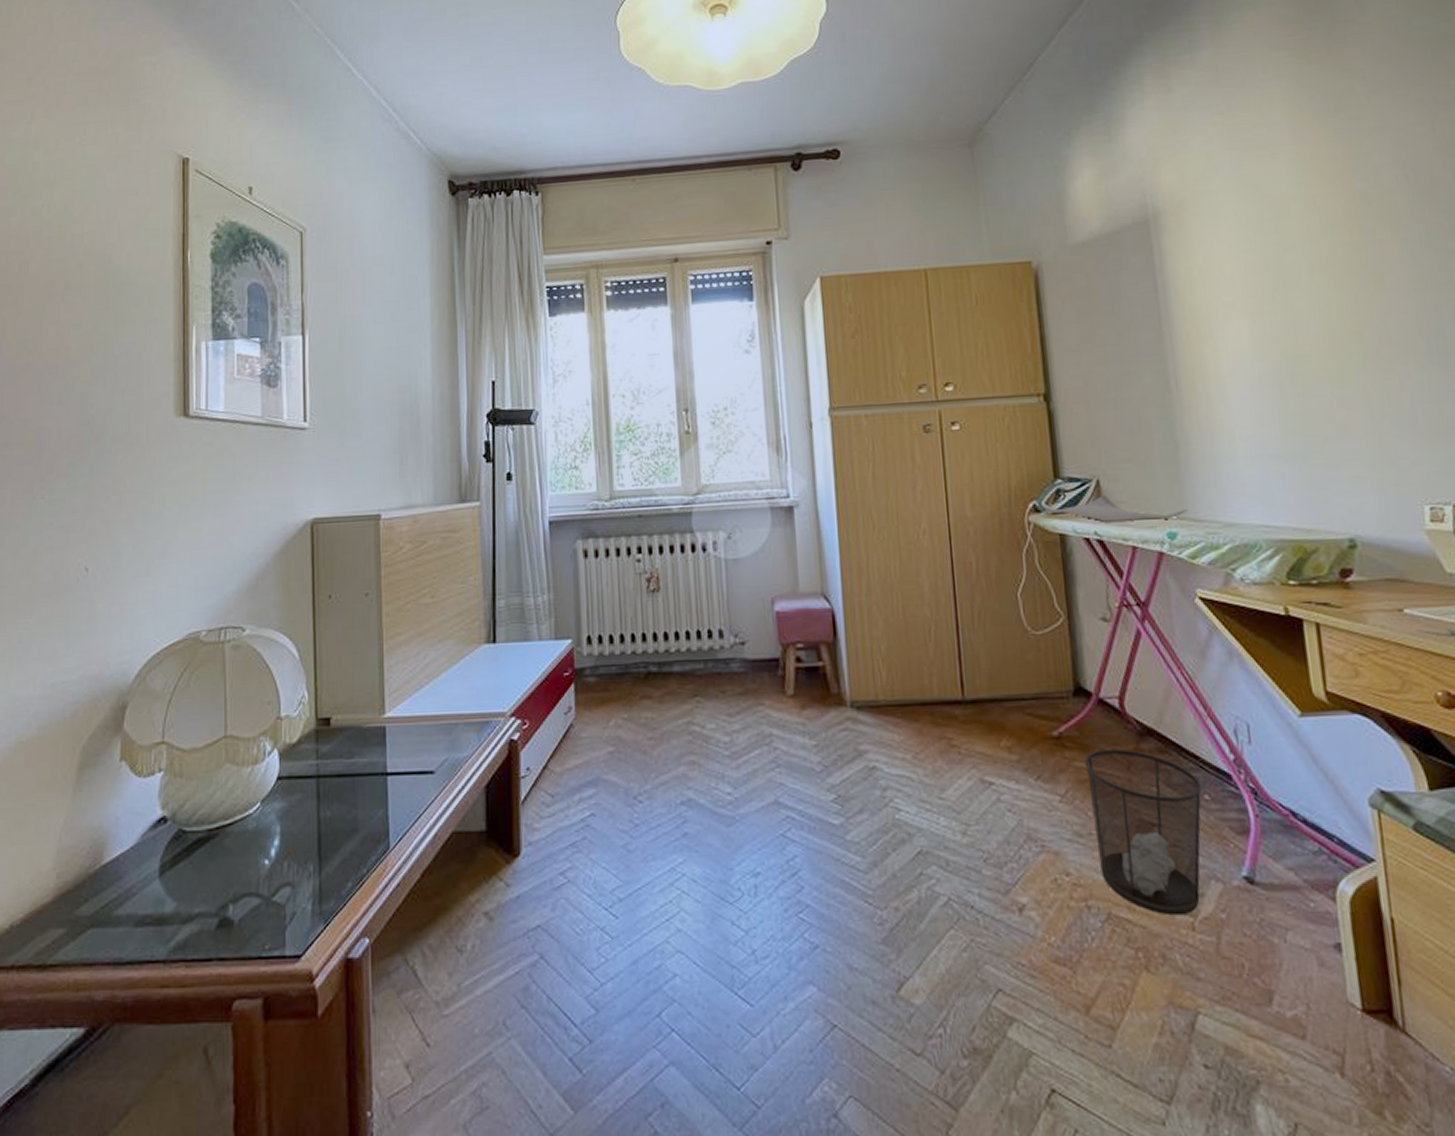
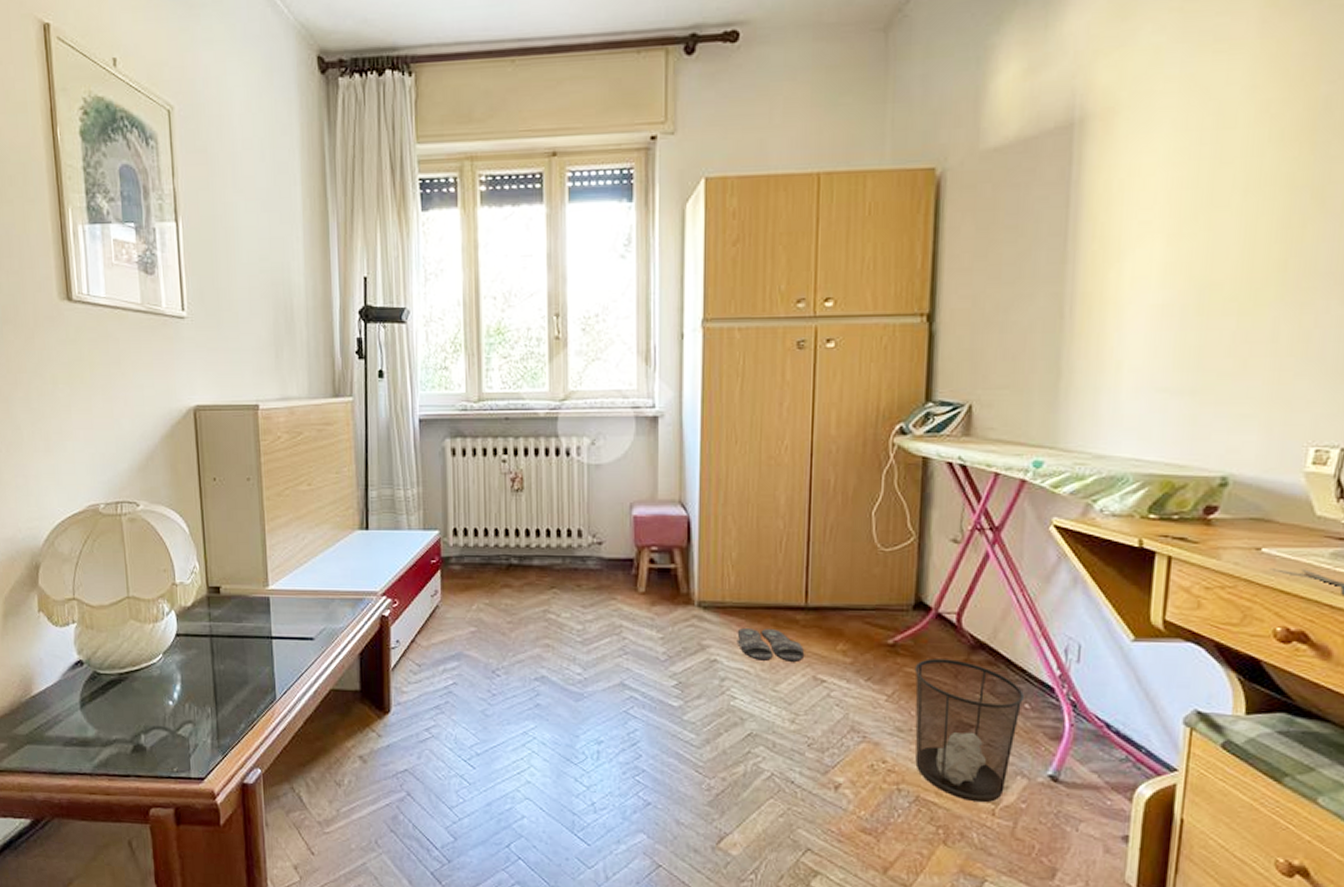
slippers: none [895,728,967,764] -> present [737,628,804,662]
fabric swatch: present [1043,494,1188,522] -> none [910,419,1059,447]

